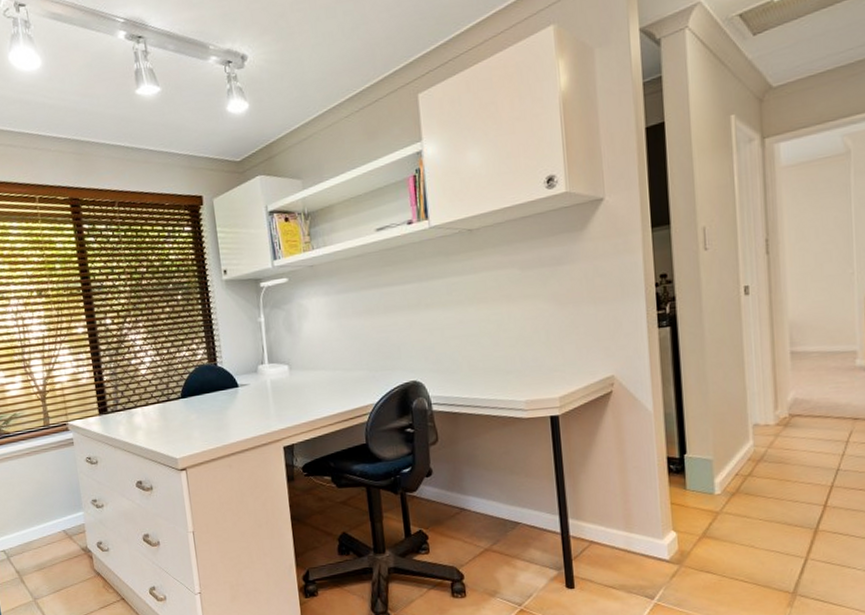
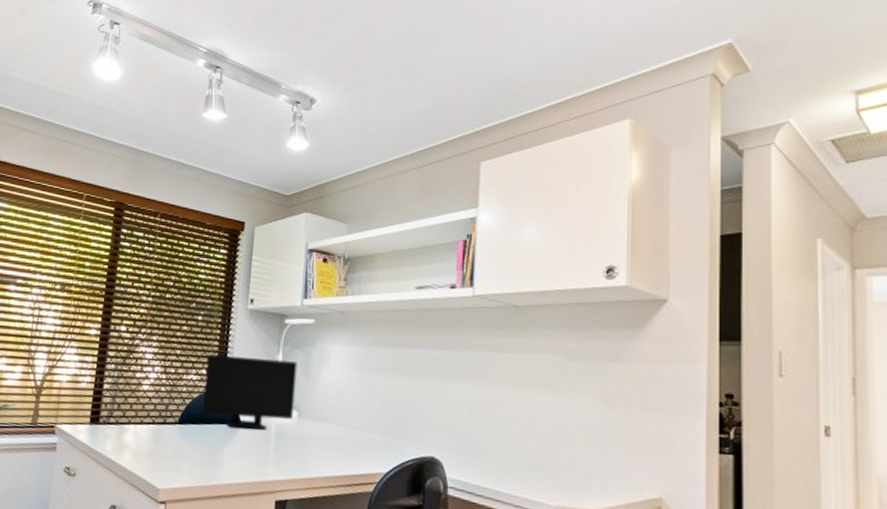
computer monitor: none [193,321,285,392] -> present [201,354,298,430]

